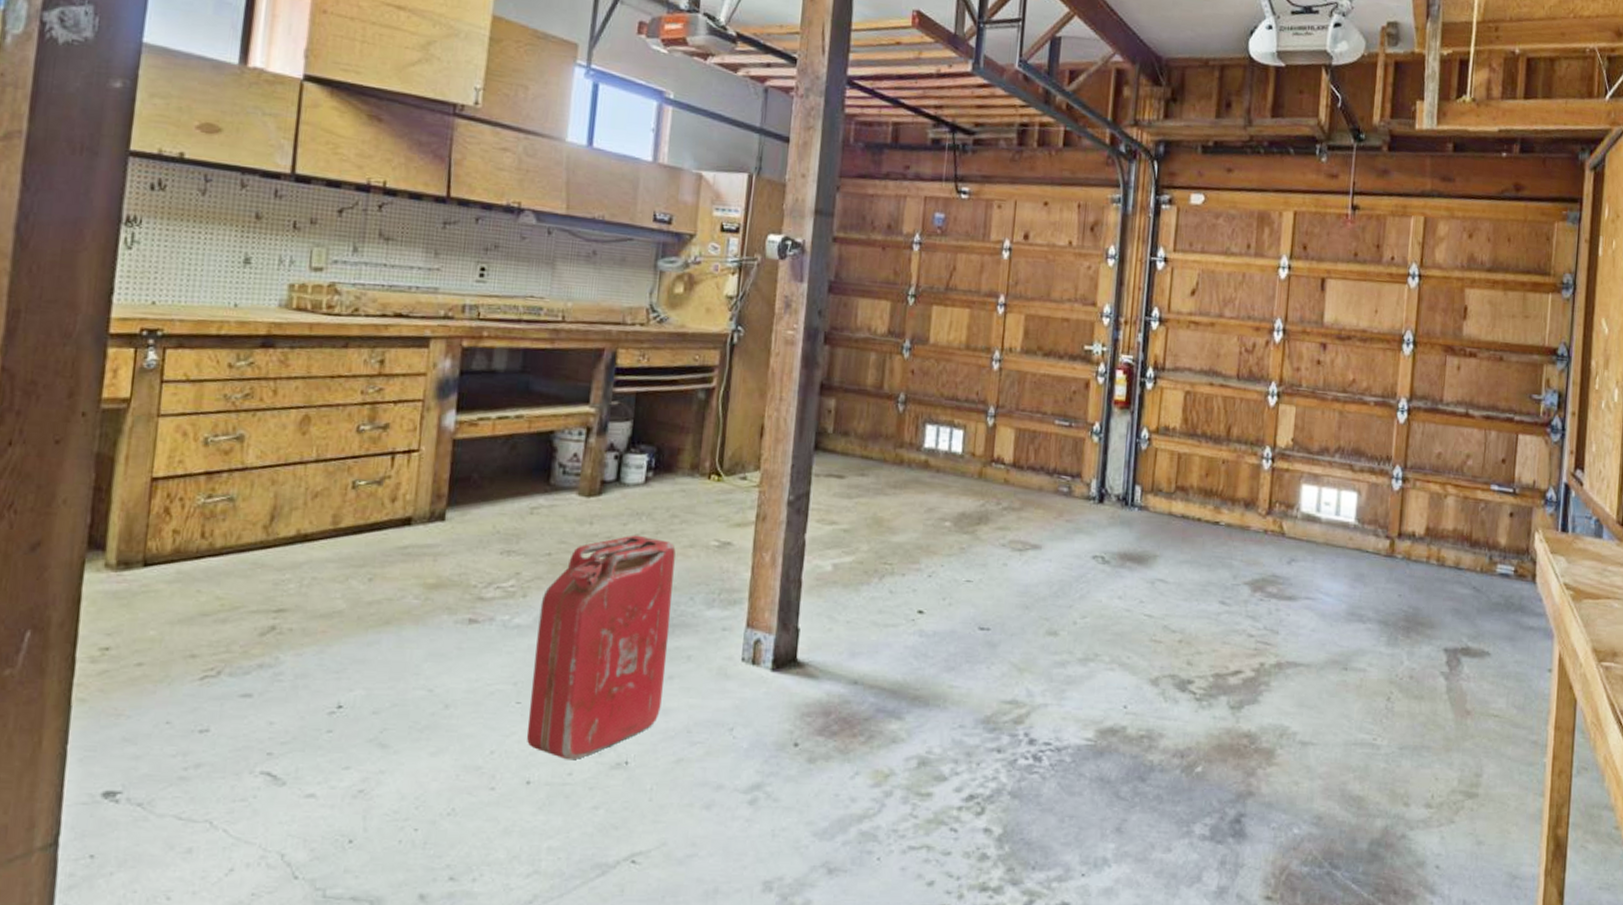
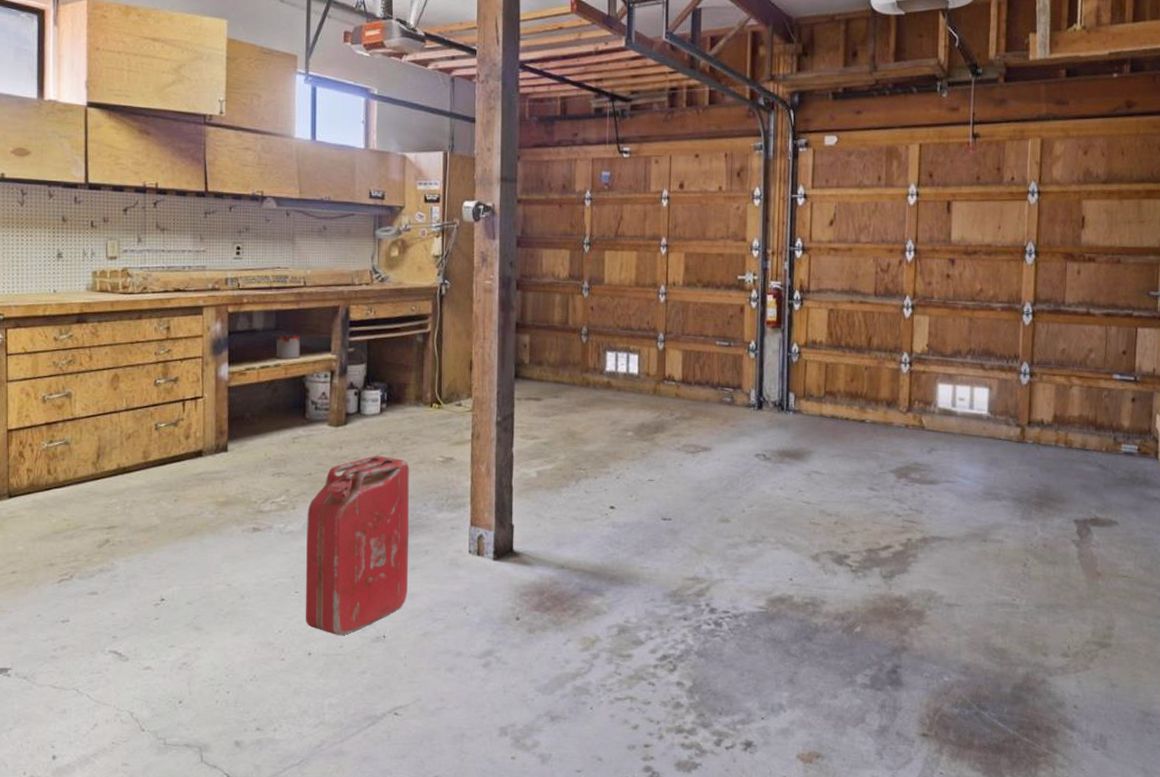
paint can: none [514,378,552,411] -> present [271,334,300,360]

